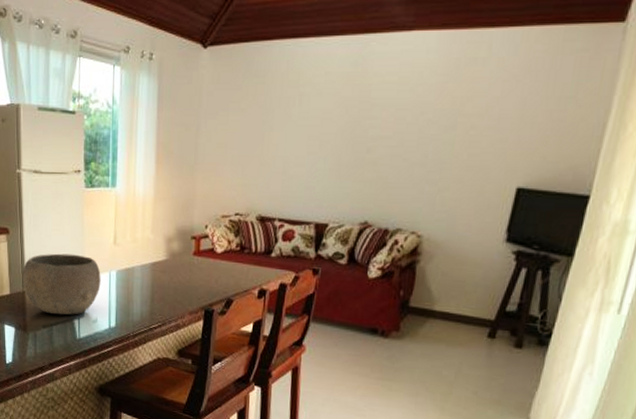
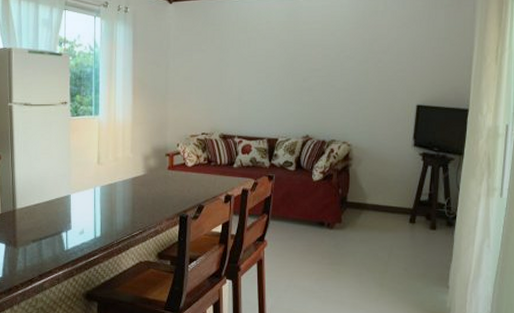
bowl: present [22,253,101,315] -> none [13,174,86,230]

